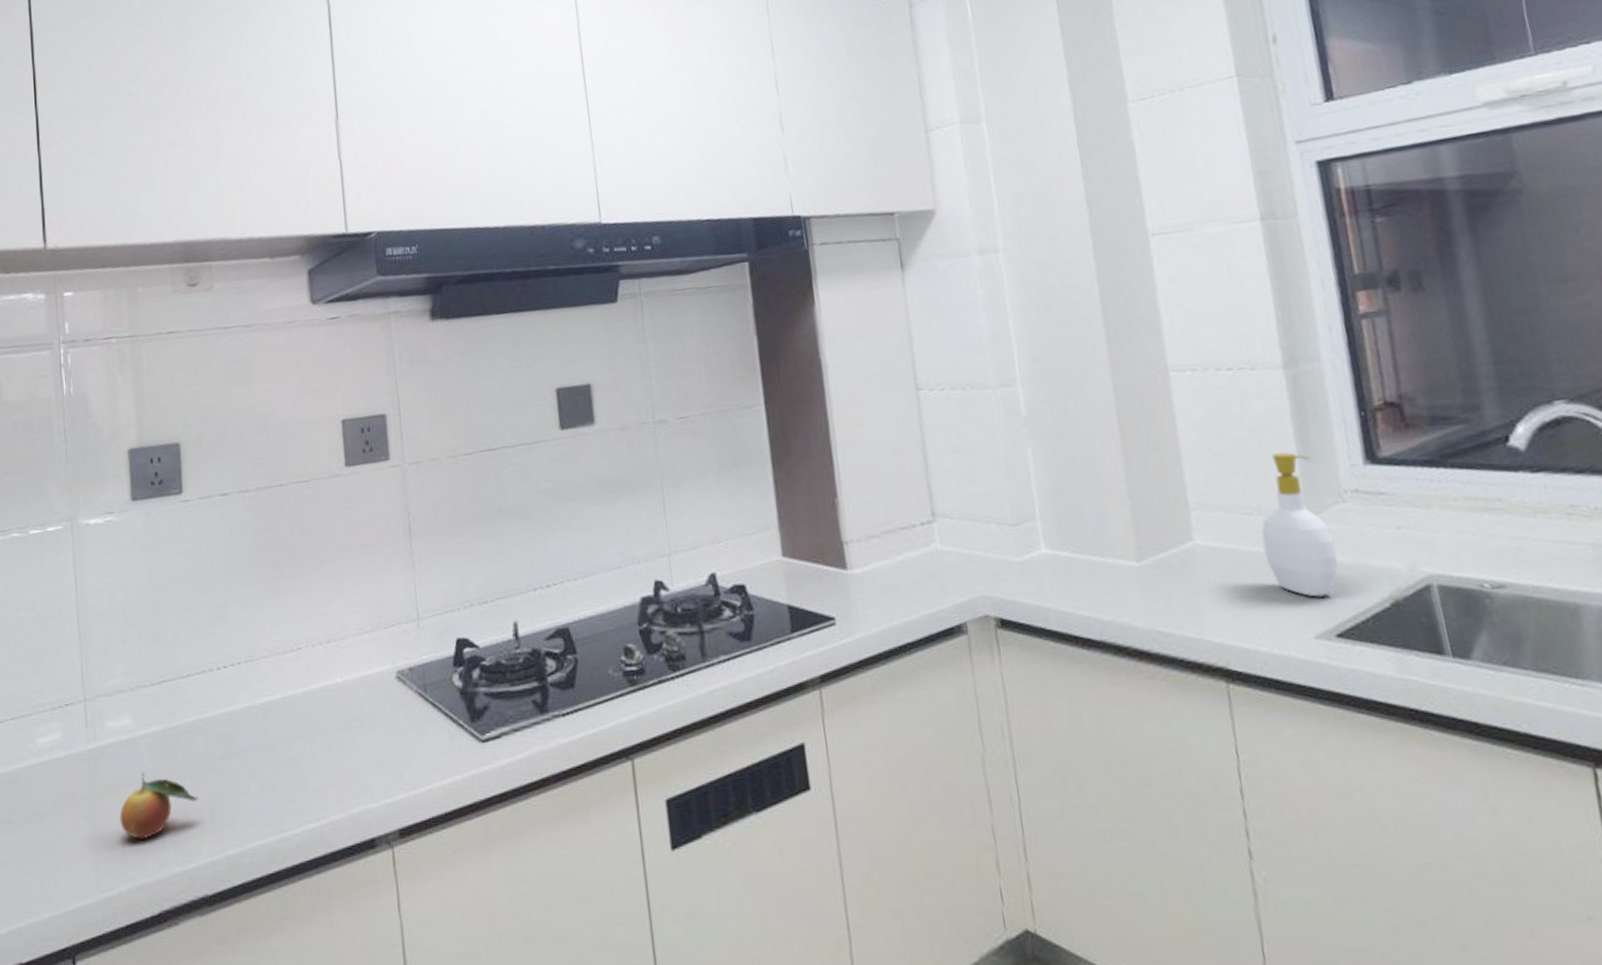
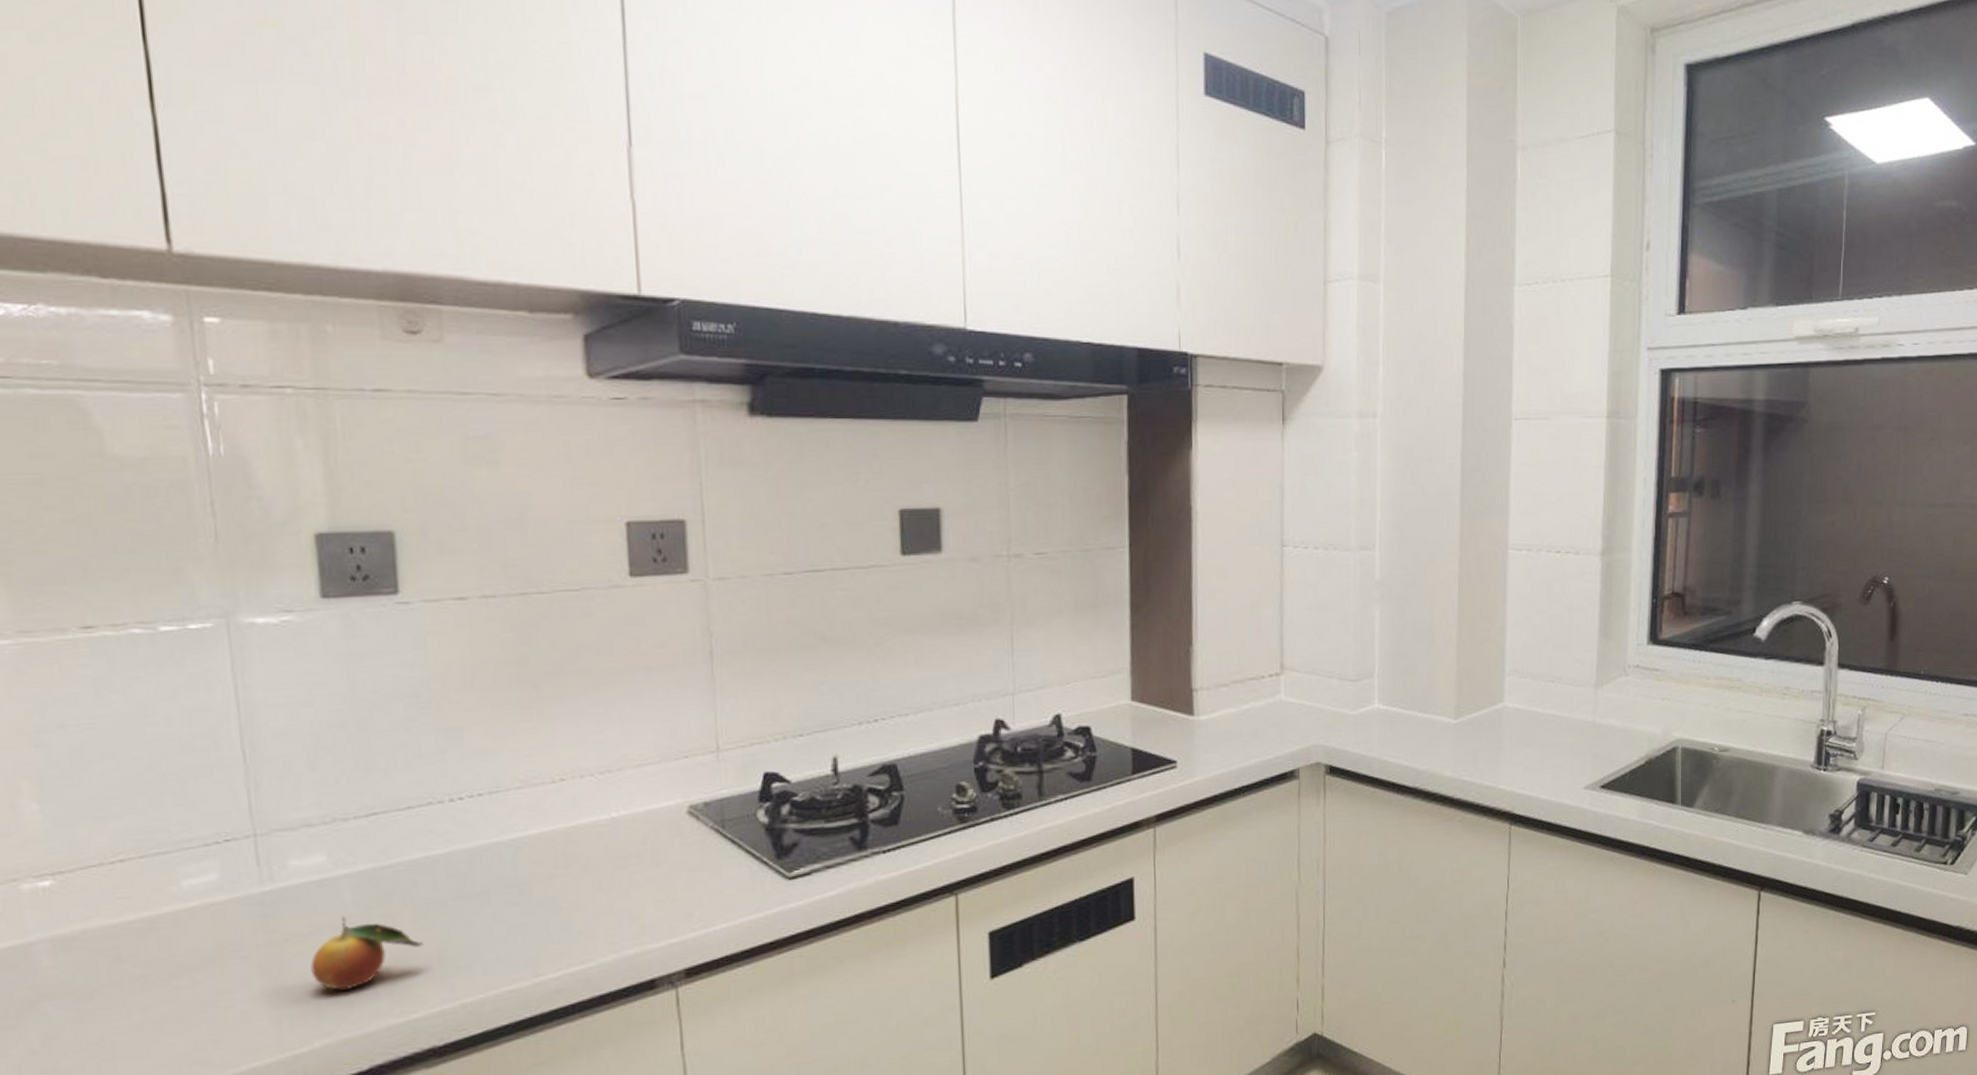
soap bottle: present [1261,452,1338,597] -> none [1558,629,1613,755]

